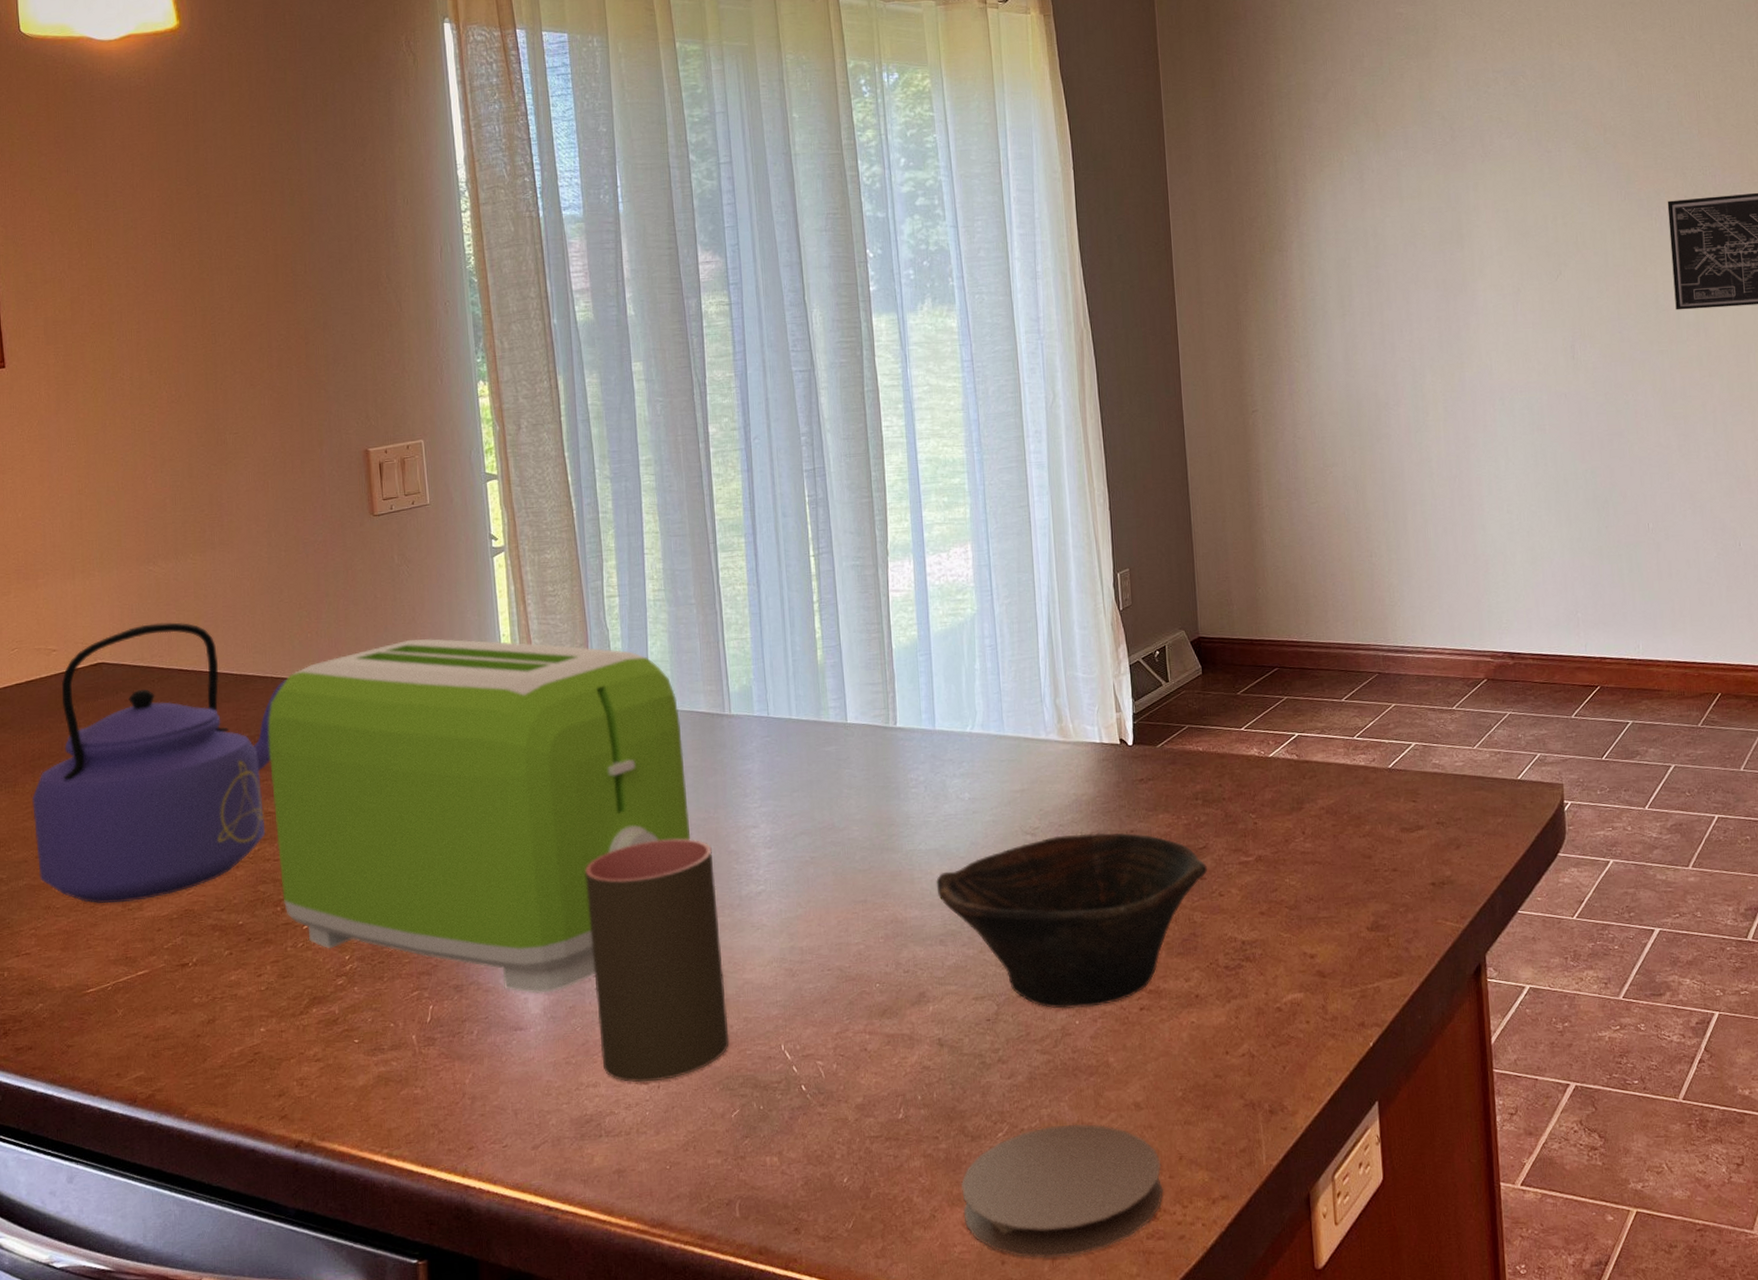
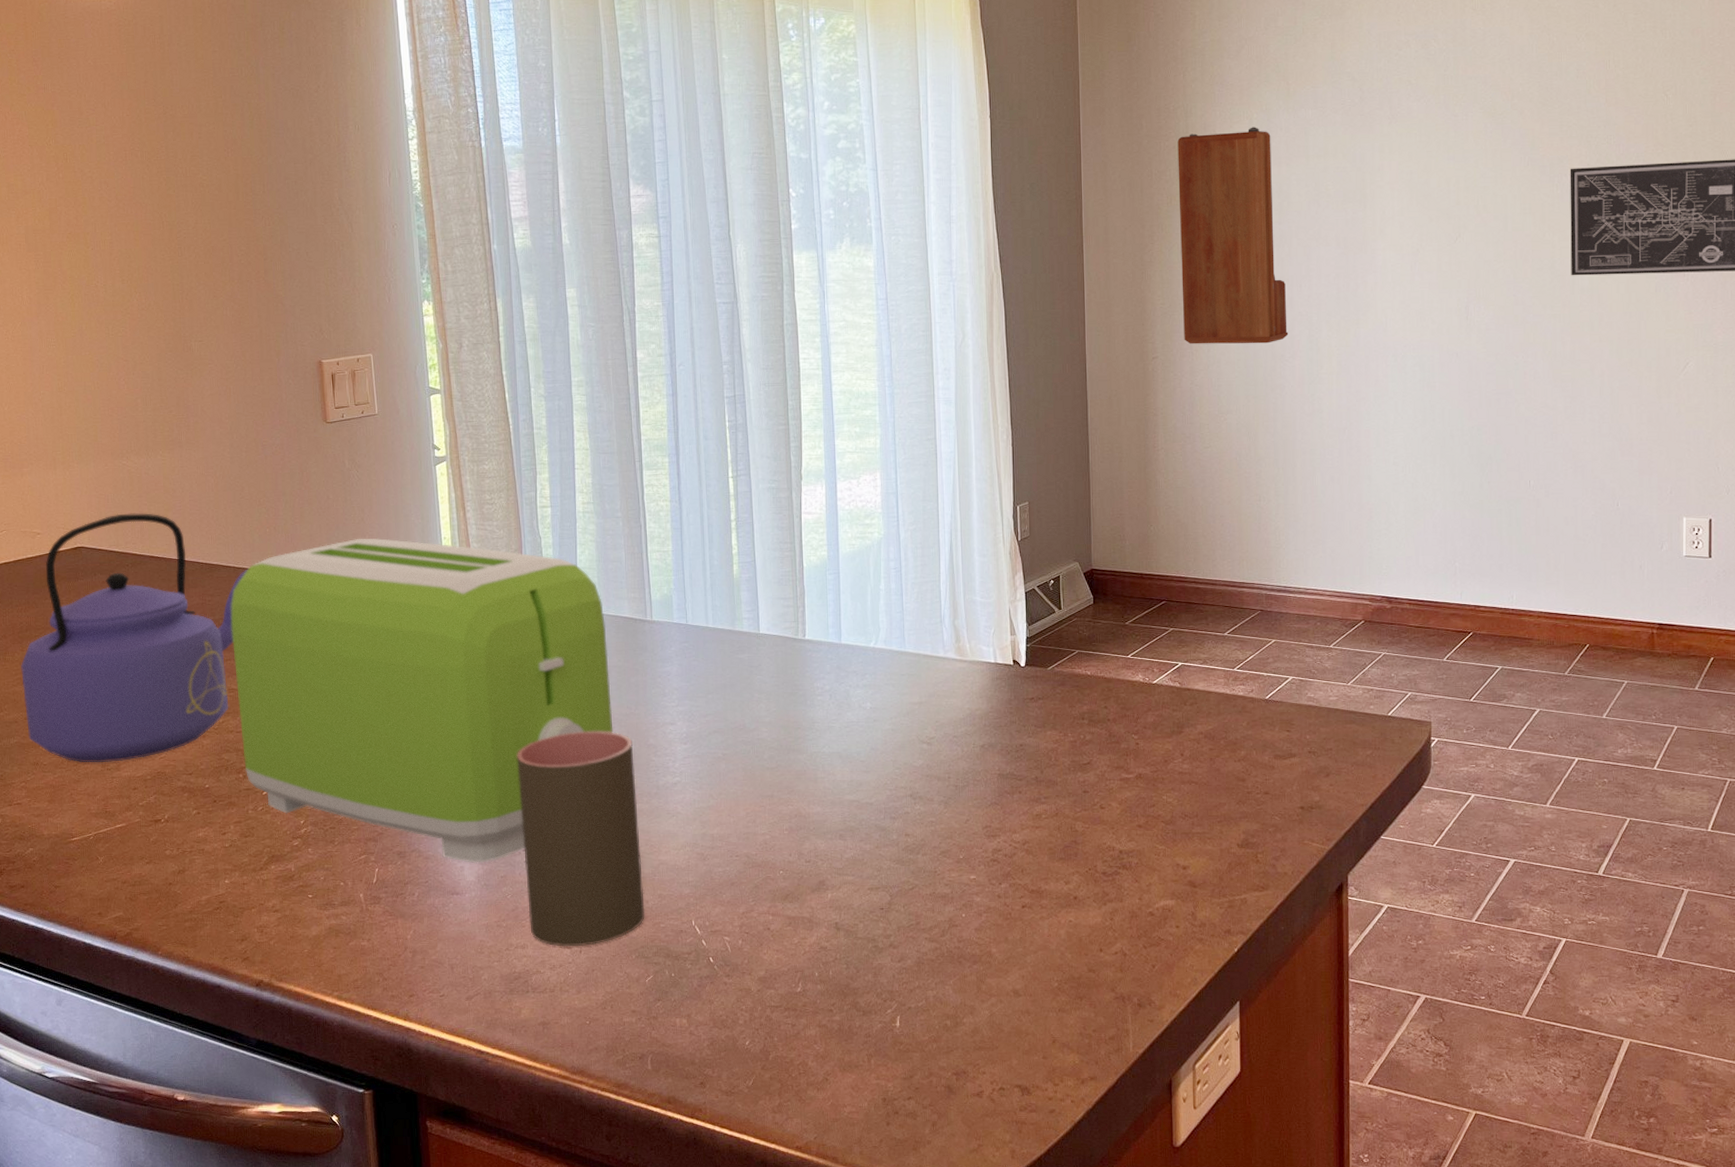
bowl: present [936,832,1207,1009] -> none [838,745,1090,902]
coaster: present [960,1123,1164,1258] -> none [851,1005,1038,1122]
time clock: none [1267,169,1392,396] -> present [1177,127,1289,345]

